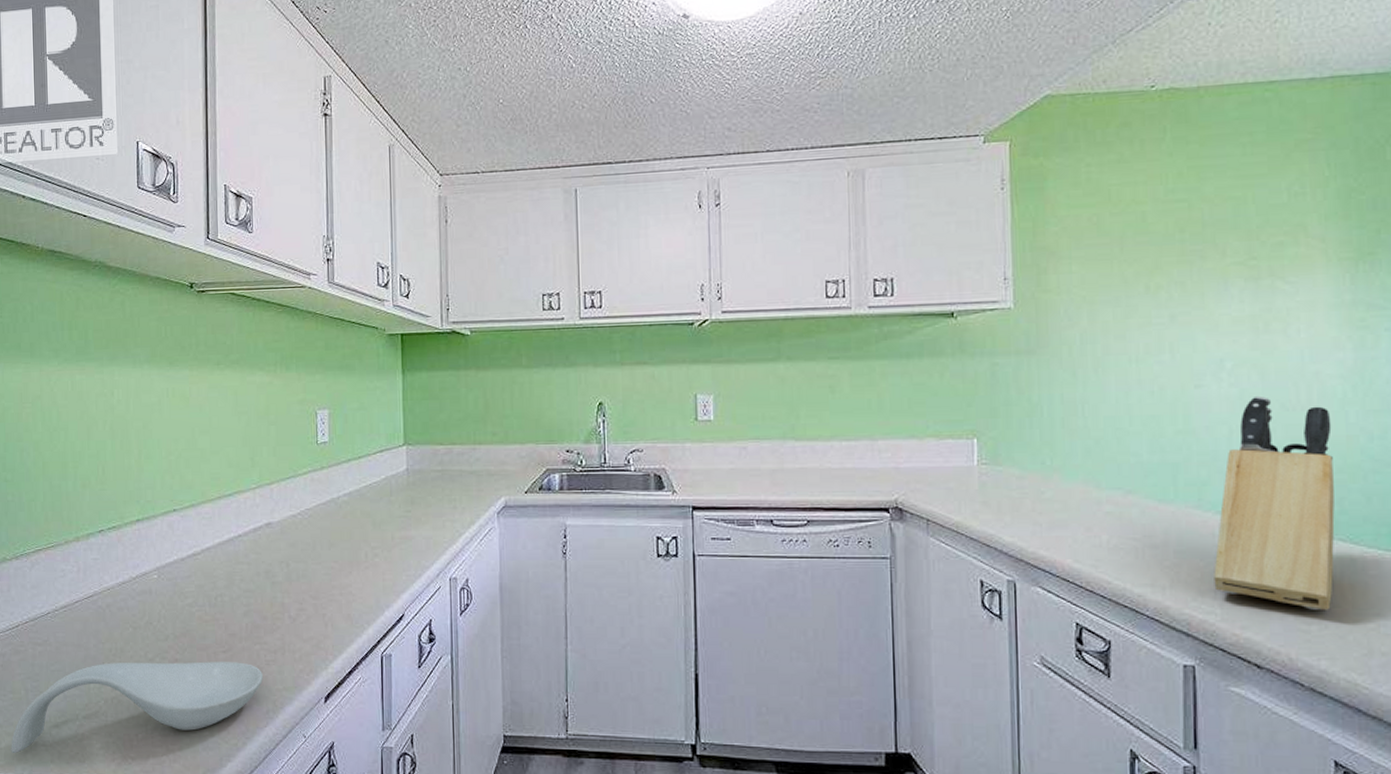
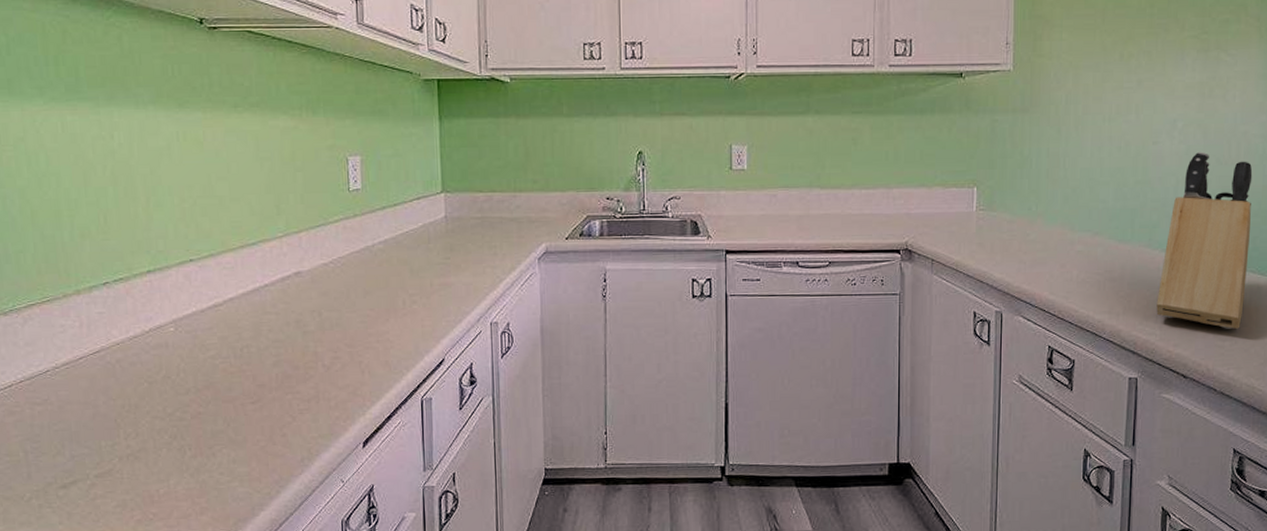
spoon rest: present [11,661,264,754] -> none [10,412,297,518]

